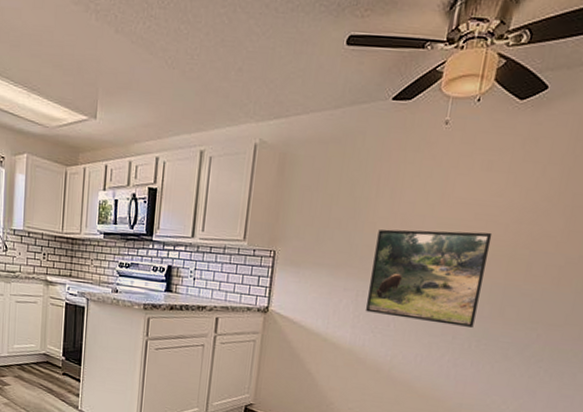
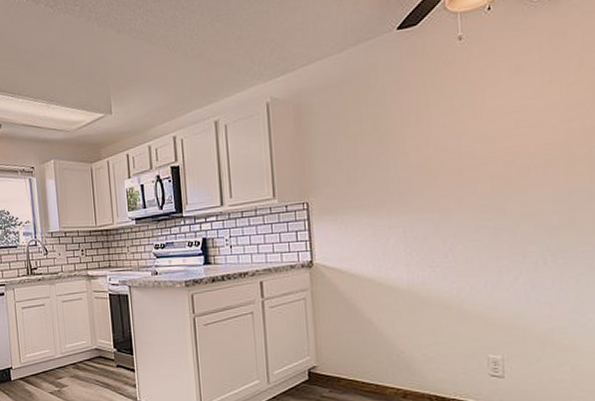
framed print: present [366,229,493,327] -> none [412,137,544,247]

